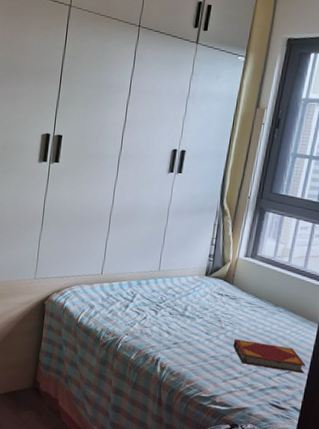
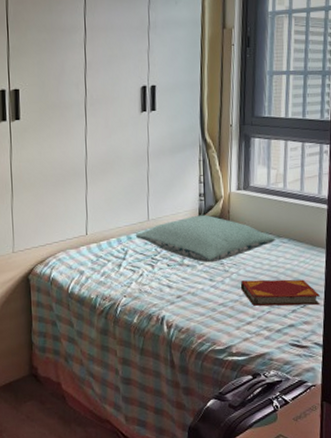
pillow: none [145,273,273,318] -> present [135,215,276,263]

